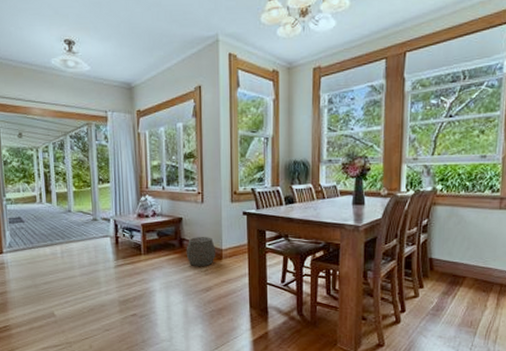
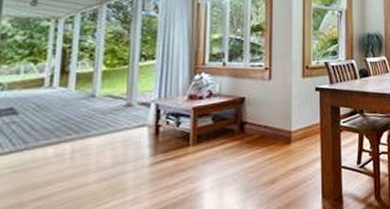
woven basket: present [186,237,216,267] -> none [247,118,284,155]

